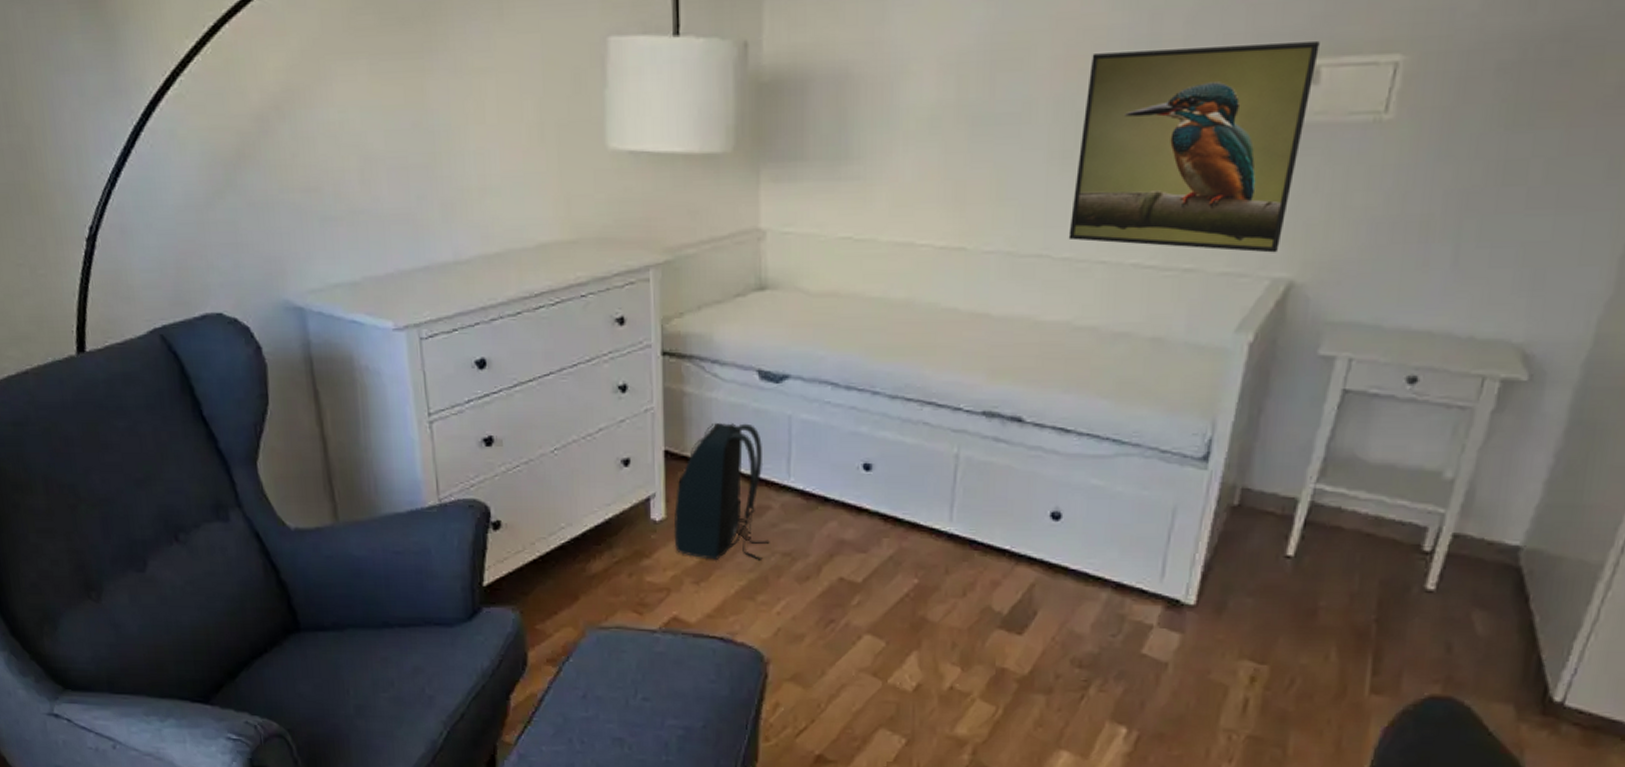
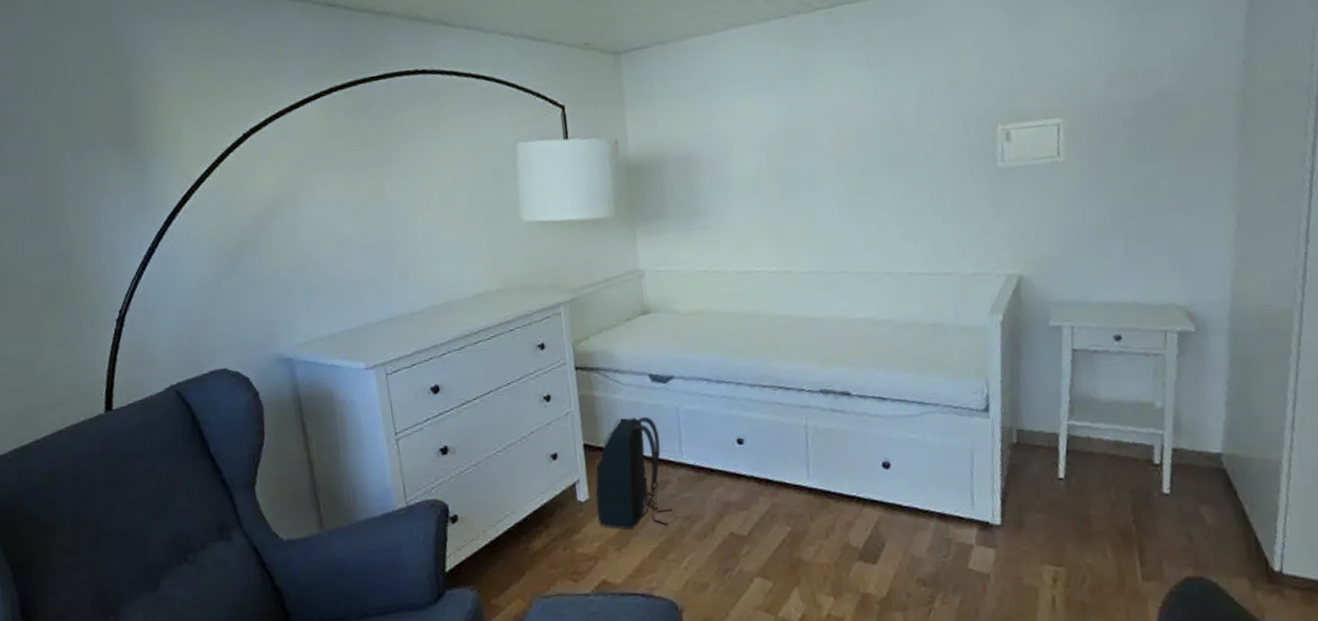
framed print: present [1068,42,1320,253] -> none [856,114,1008,260]

